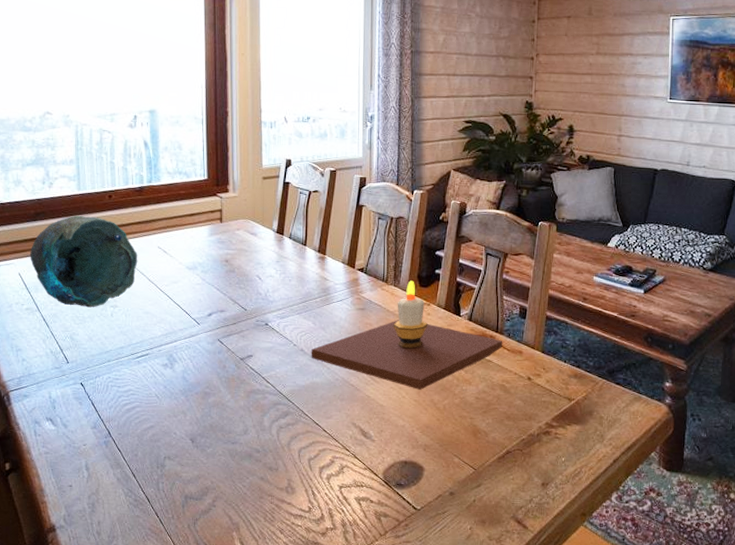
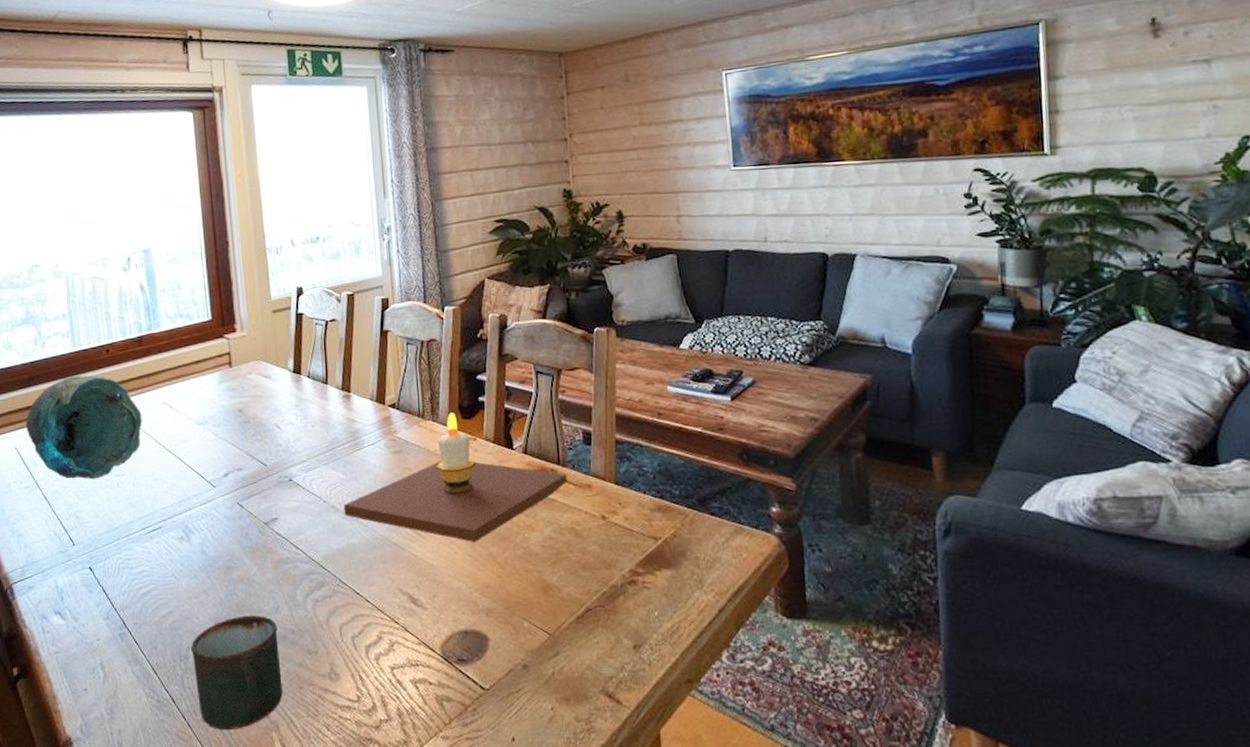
mug: none [167,434,245,528] -> present [190,615,283,731]

